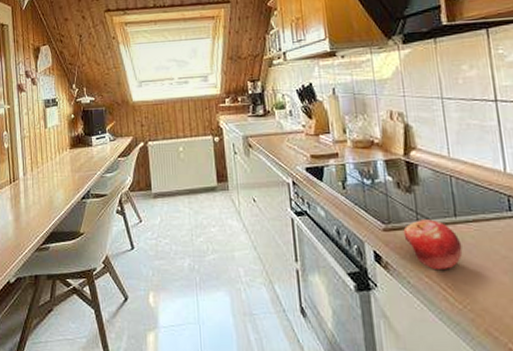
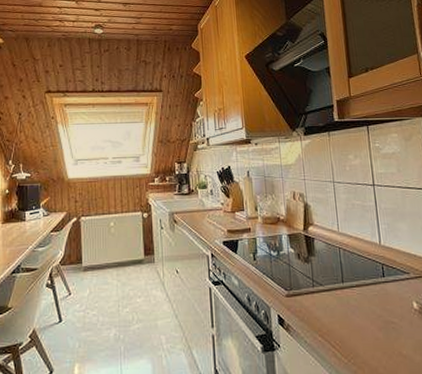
fruit: present [403,219,463,271] -> none [302,286,348,330]

